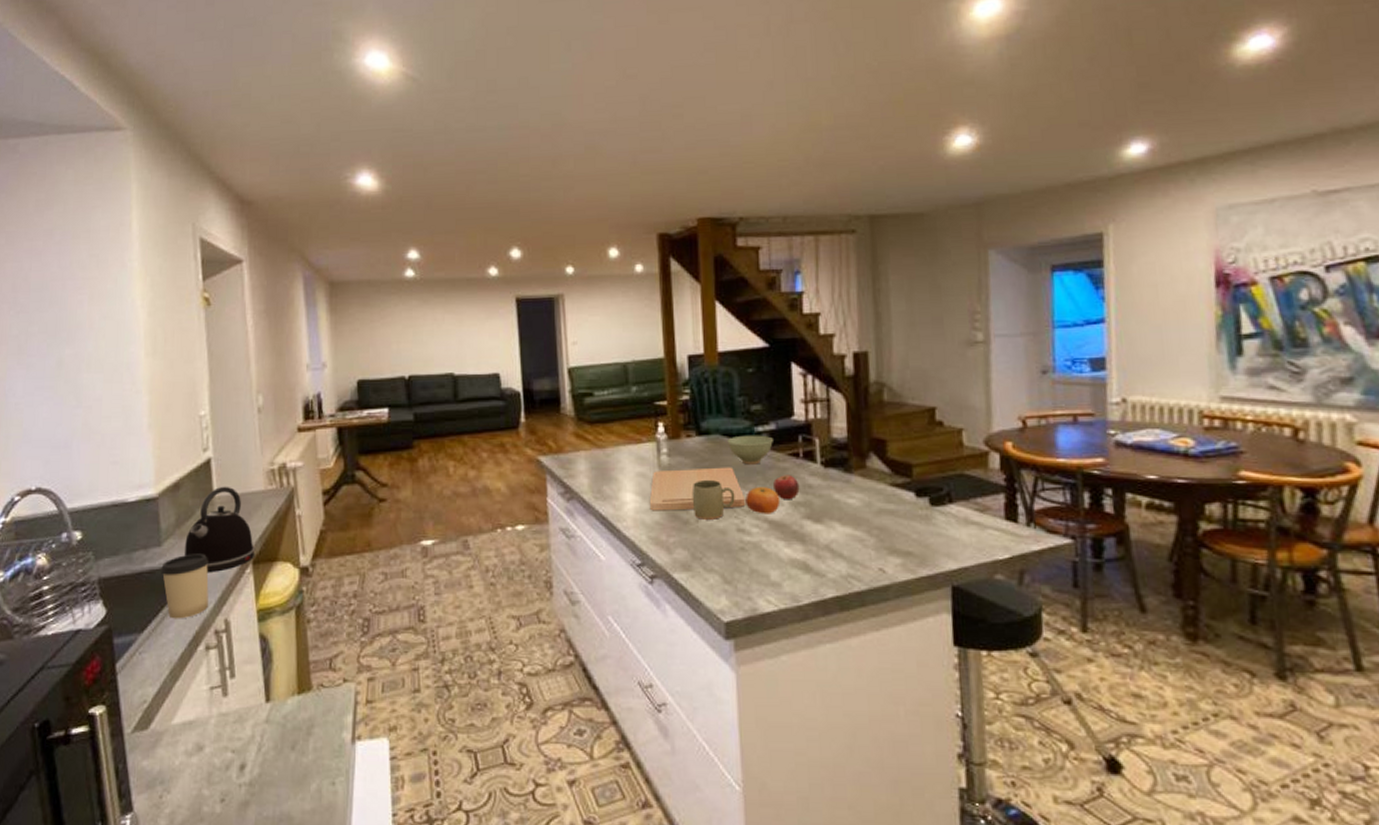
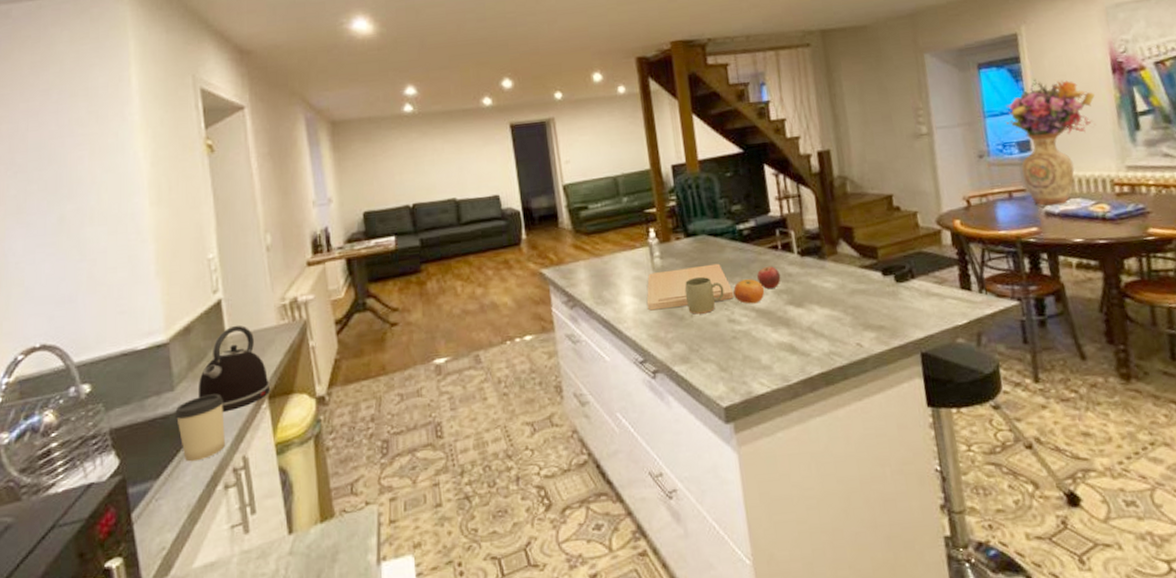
bowl: present [727,435,773,465] -> none [712,232,754,260]
flower arrangement: none [1078,285,1190,436] -> present [1005,77,1096,207]

